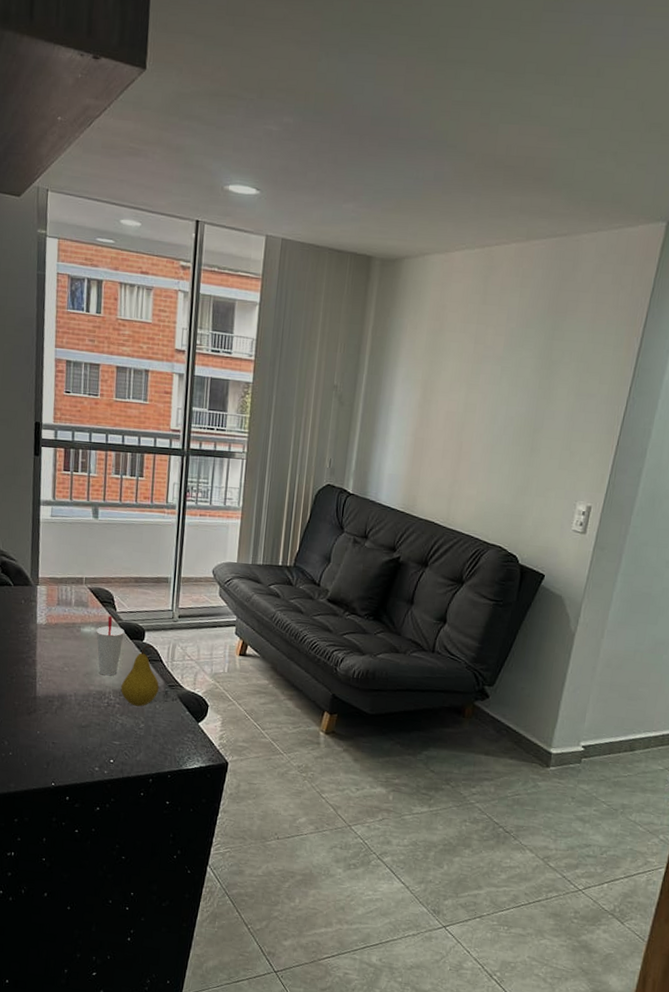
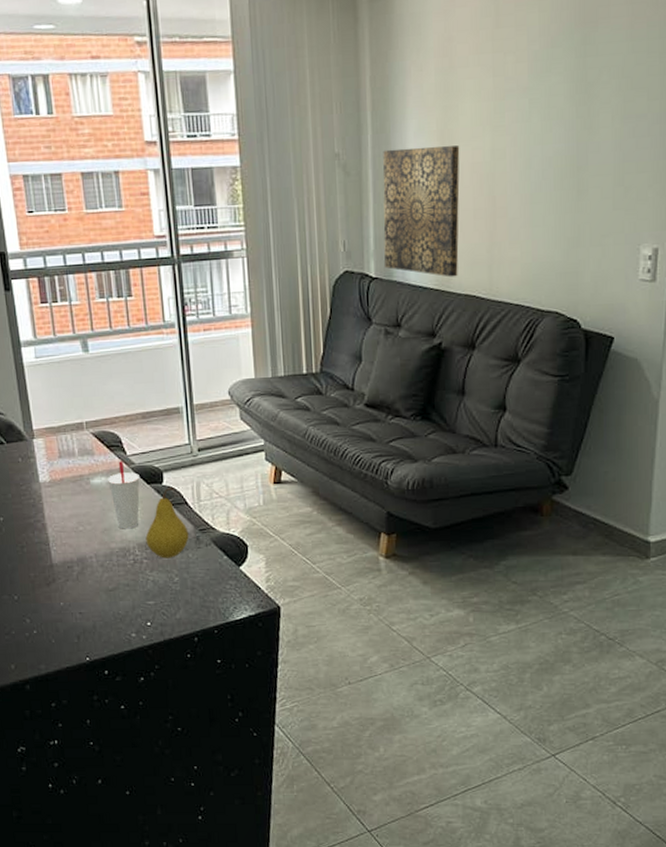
wall art: none [361,389,439,504] -> present [383,145,460,277]

